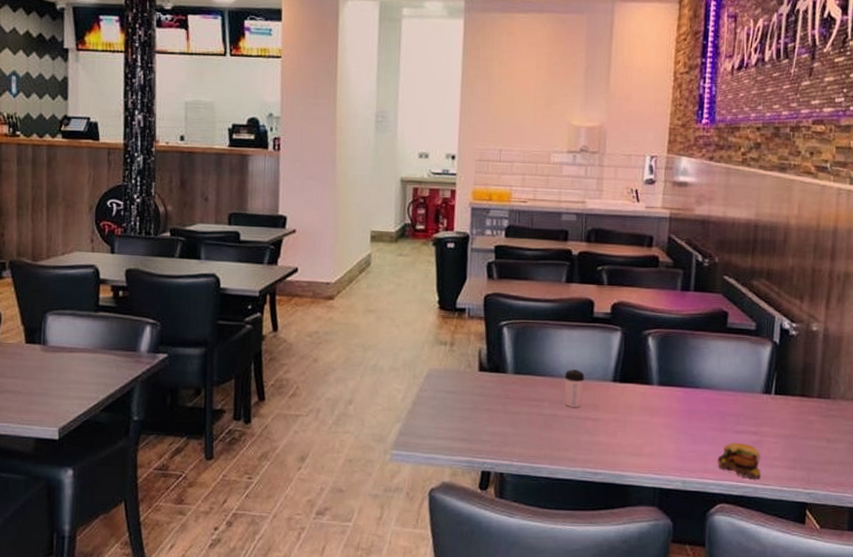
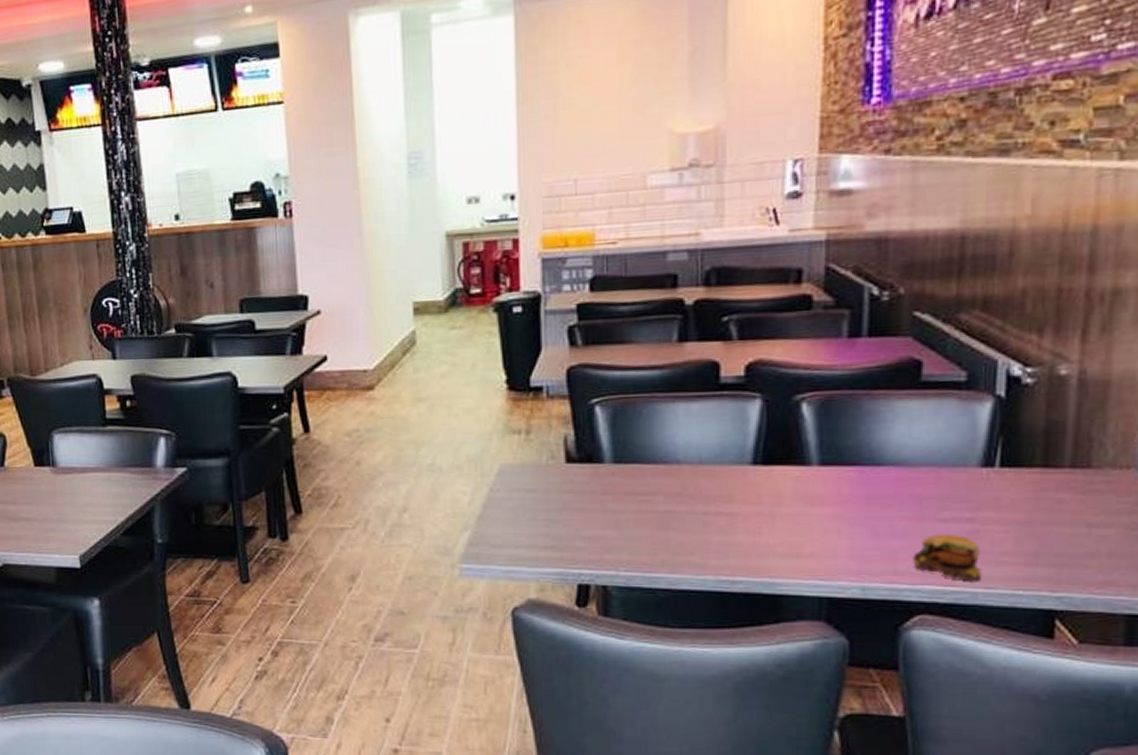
beverage cup: present [564,360,585,407] -> none [682,441,712,500]

